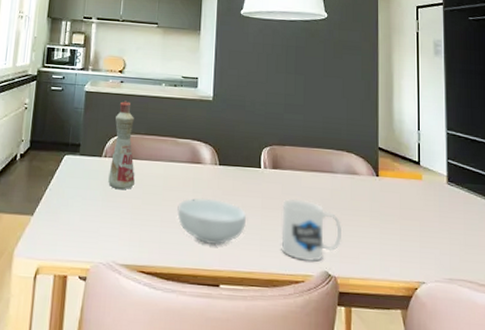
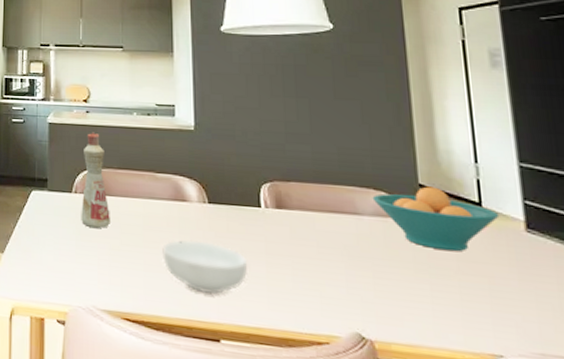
mug: present [281,198,341,262] -> none [292,243,376,321]
fruit bowl: none [345,149,431,202] -> present [372,186,500,252]

